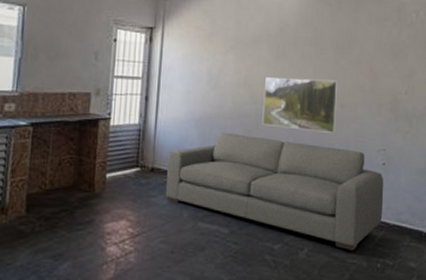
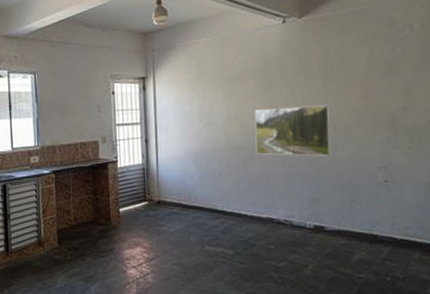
sofa: present [165,132,384,251] -> none [171,164,389,266]

